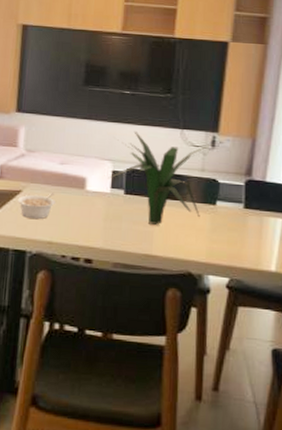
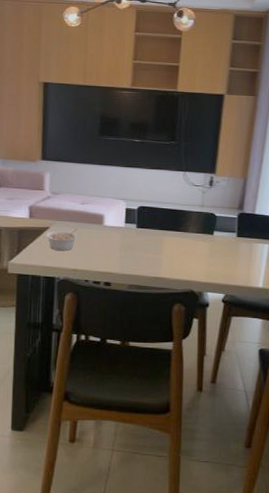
plant: present [108,131,213,226] -> none [122,174,211,253]

